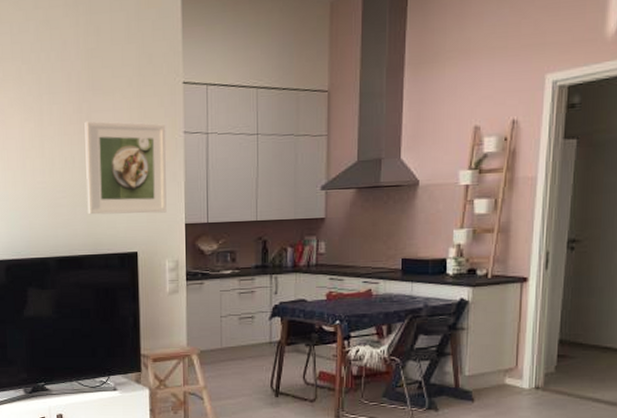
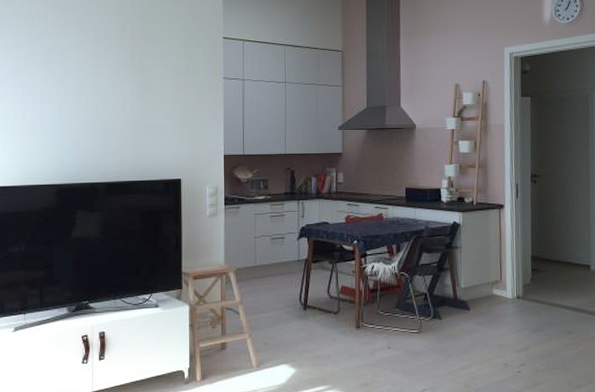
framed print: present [84,121,167,215] -> none [136,65,208,146]

